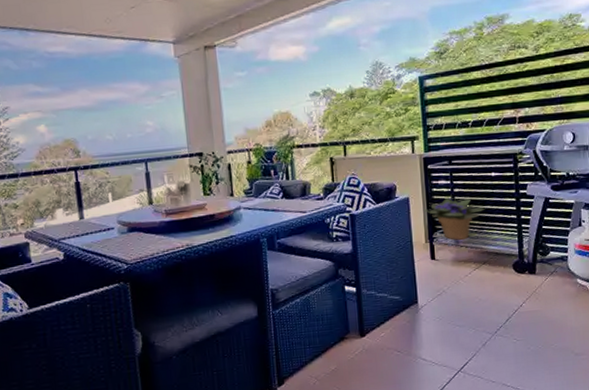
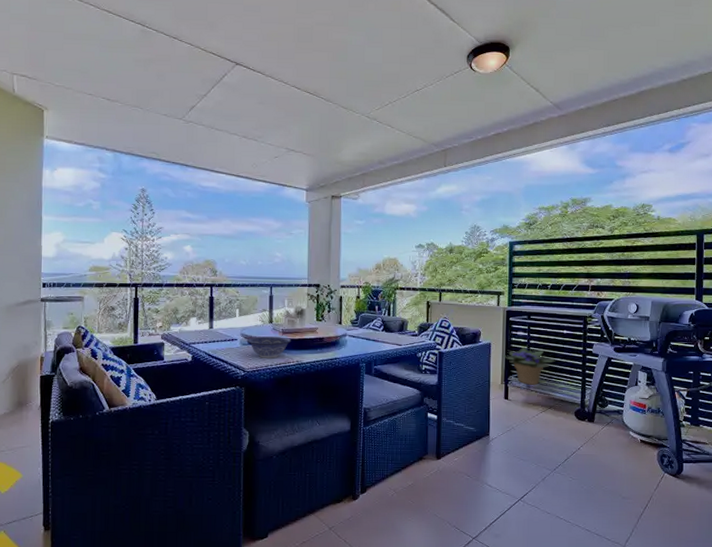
decorative bowl: none [125,218,178,247] -> present [246,336,292,359]

